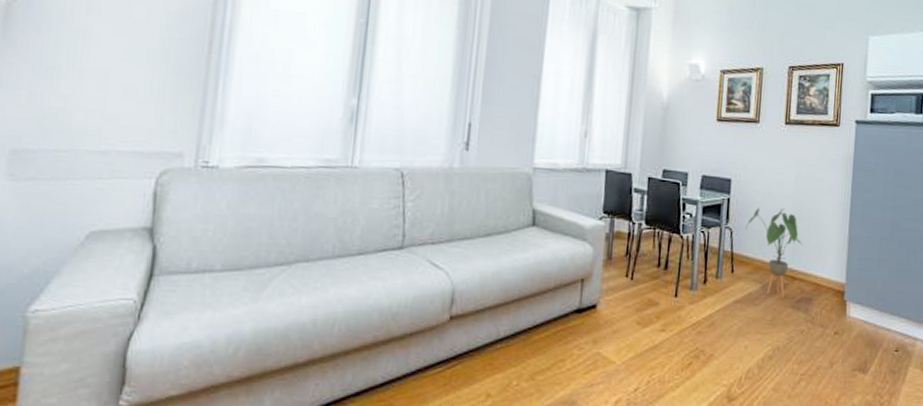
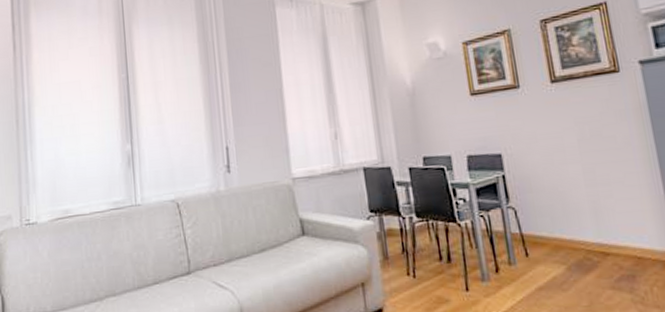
house plant: present [746,208,802,299] -> none [531,175,606,280]

